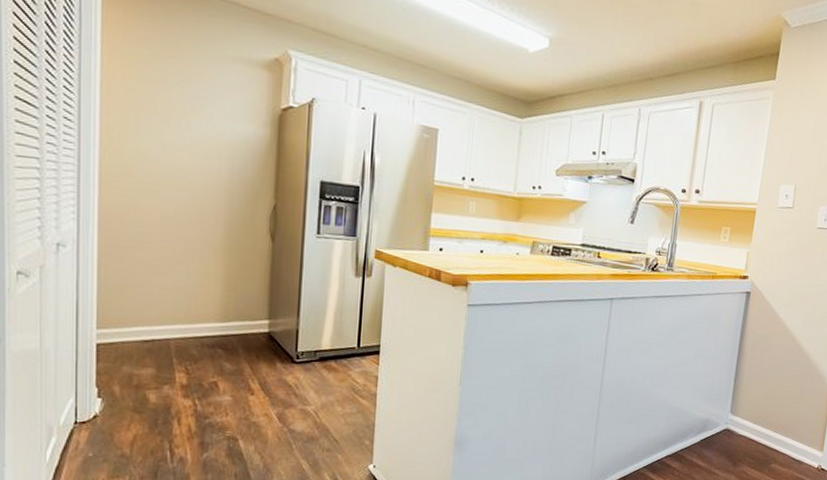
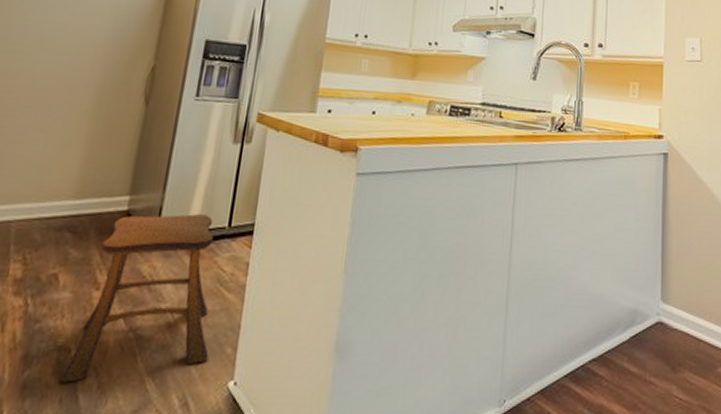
stool: none [231,336,351,463] -> present [58,214,214,383]

